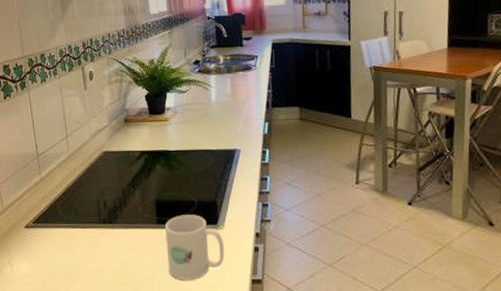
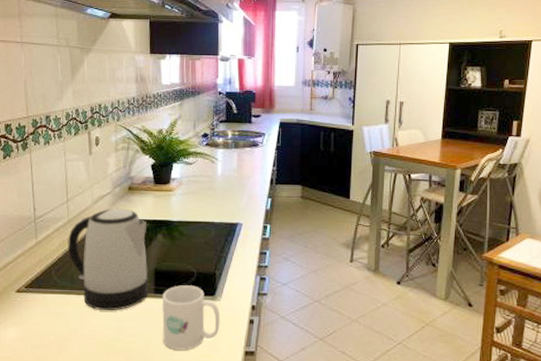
kettle: none [70,141,151,243] -> present [67,208,149,311]

